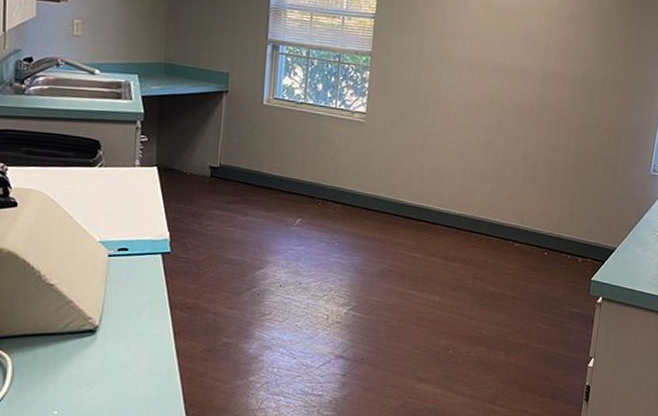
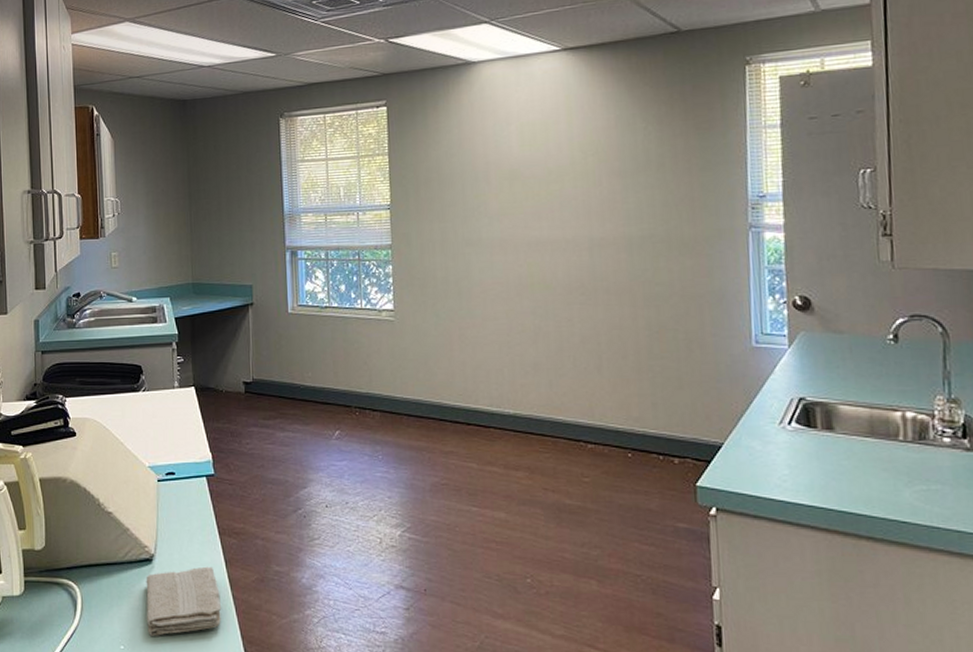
washcloth: none [84,337,167,402] -> present [146,566,222,636]

